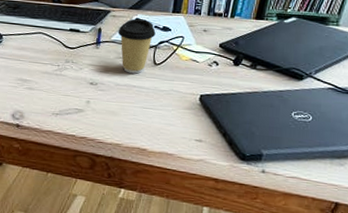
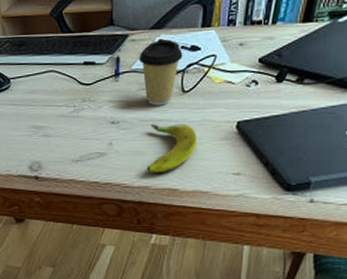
banana: none [119,89,166,133] -> present [146,123,198,173]

